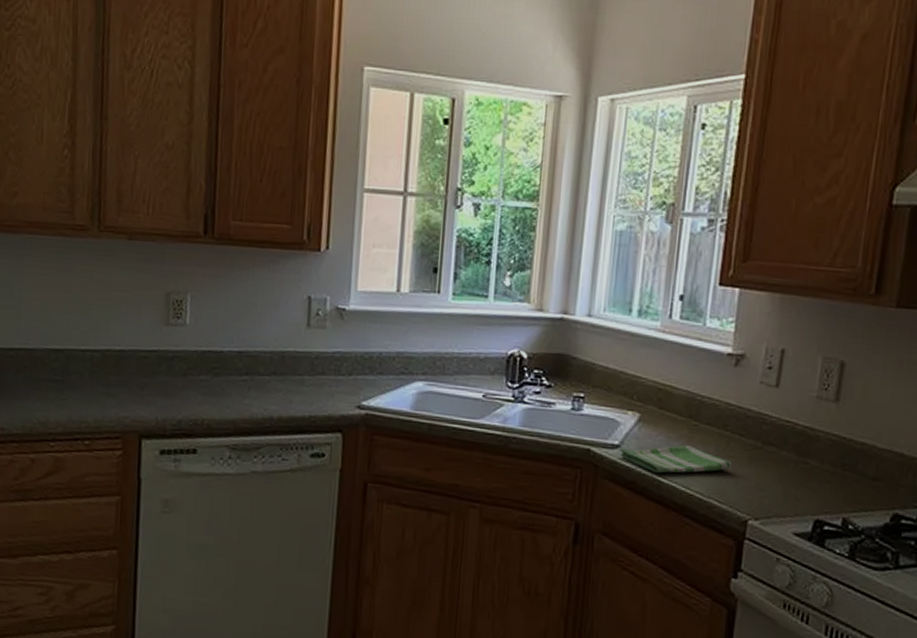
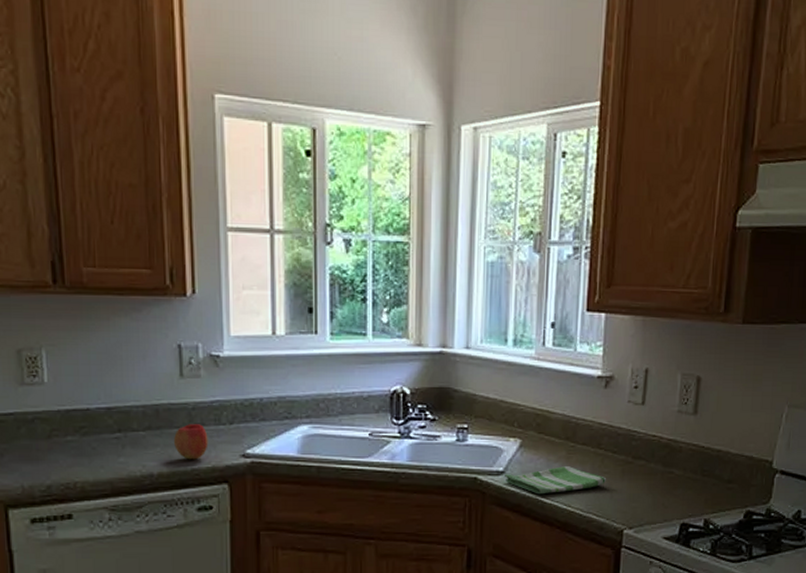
apple: none [294,372,328,407] -> present [173,424,208,460]

